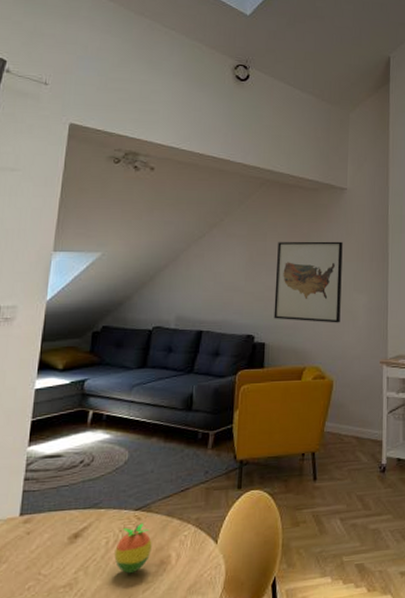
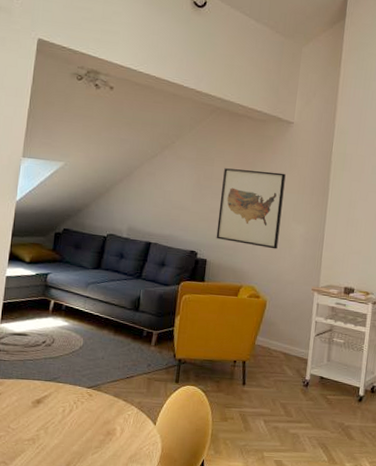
fruit: present [114,523,152,574] -> none [69,399,101,439]

